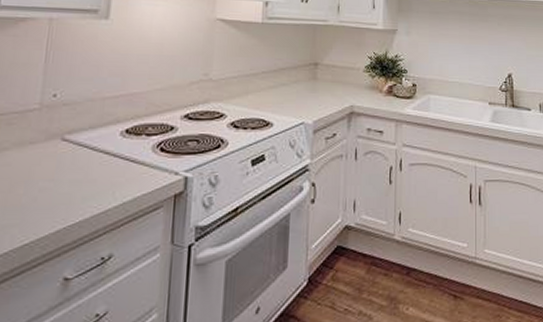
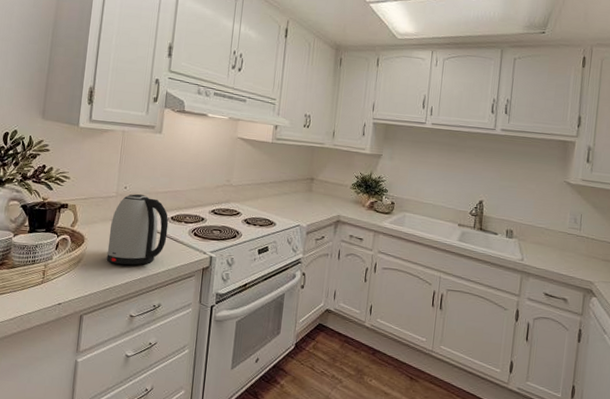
kettle: none [24,103,122,205] -> present [106,194,169,265]

